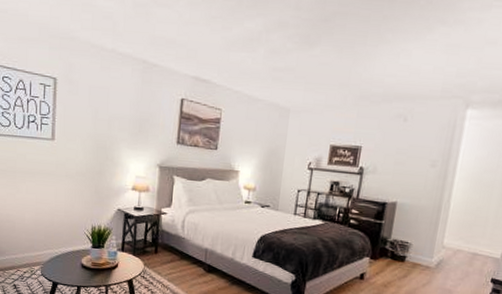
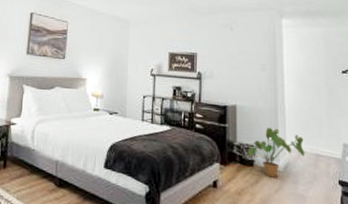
house plant: none [400,226,463,274] -> present [247,128,305,178]

